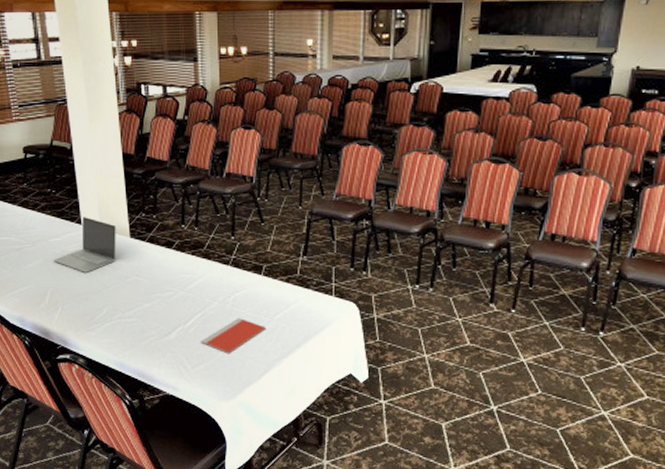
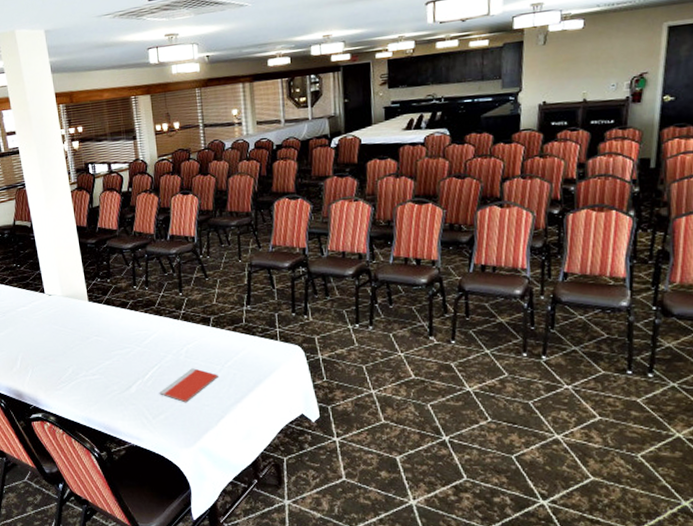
laptop: present [53,217,116,273] -> none [22,286,77,337]

